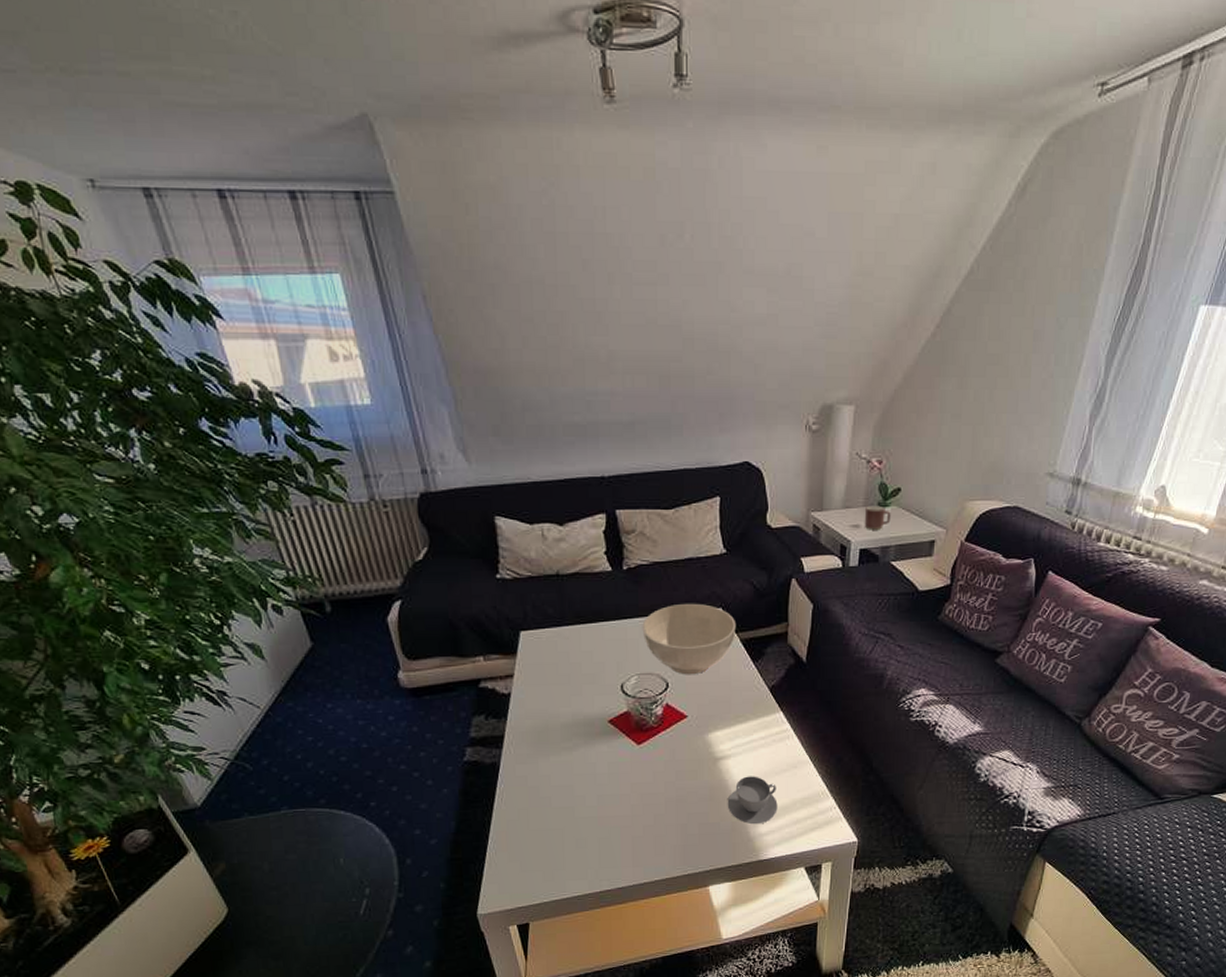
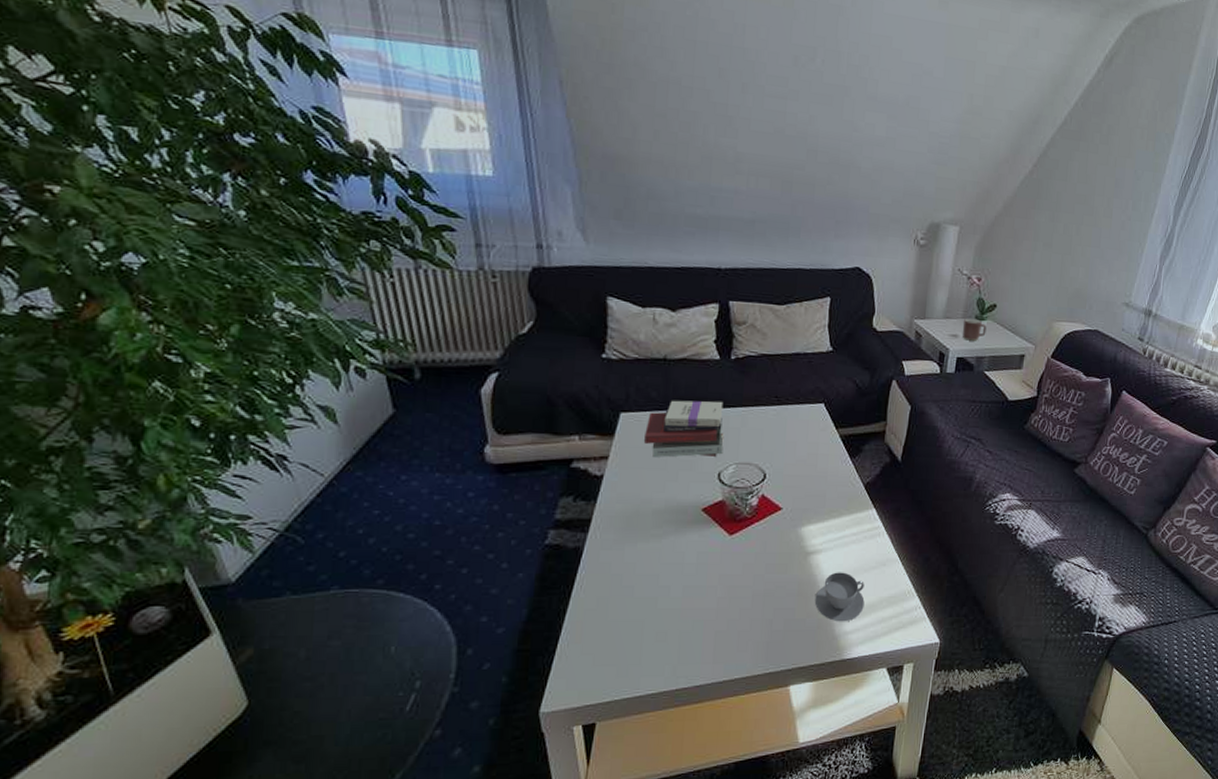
books: none [546,613,624,673] -> present [644,400,724,458]
bowl: present [642,603,737,675] -> none [744,396,837,468]

